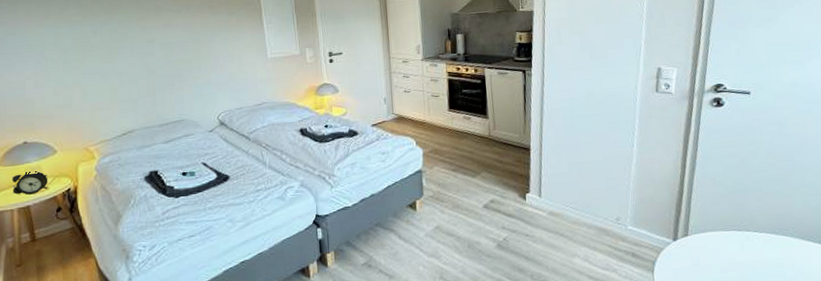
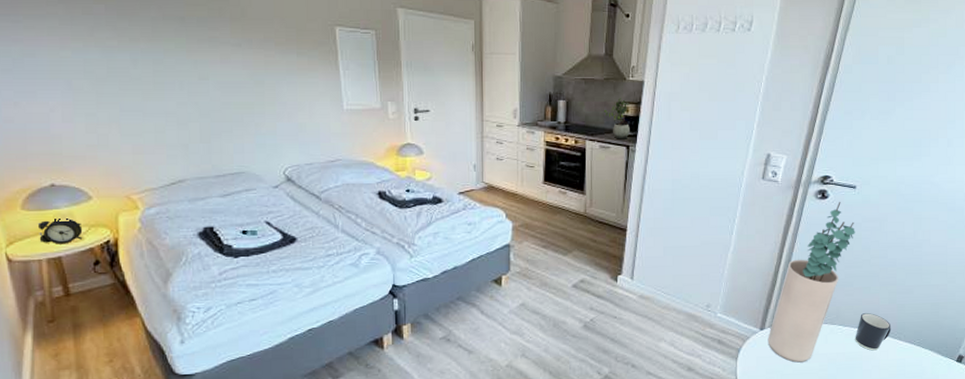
potted plant: none [498,28,525,65] -> present [603,98,631,139]
vase: none [682,108,757,273] -> present [767,202,855,363]
mug: none [772,217,810,257] -> present [855,313,891,351]

